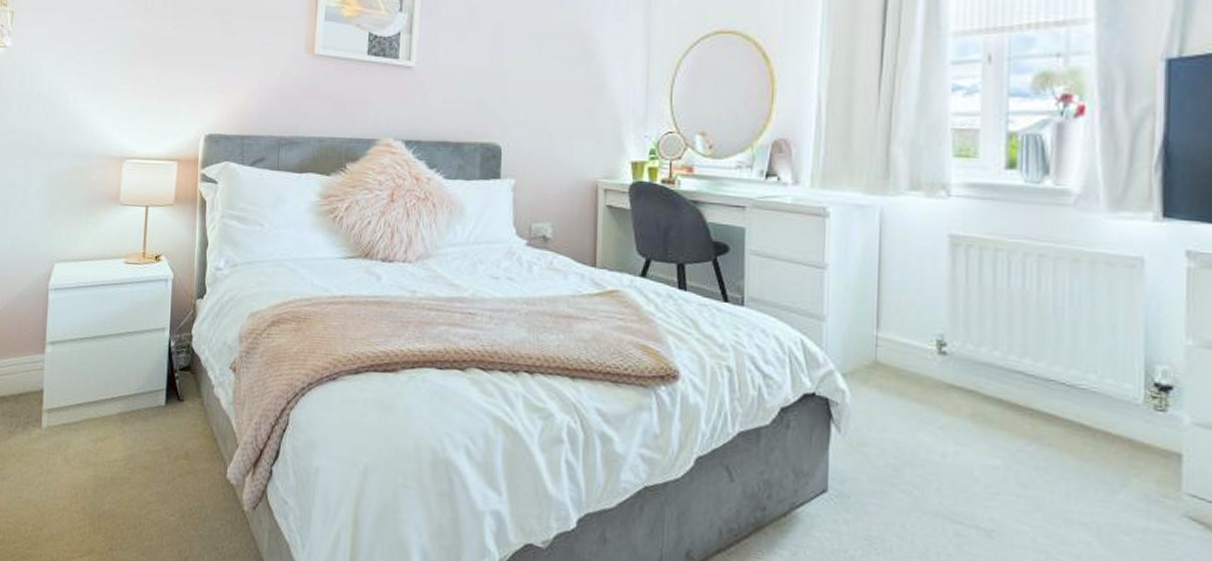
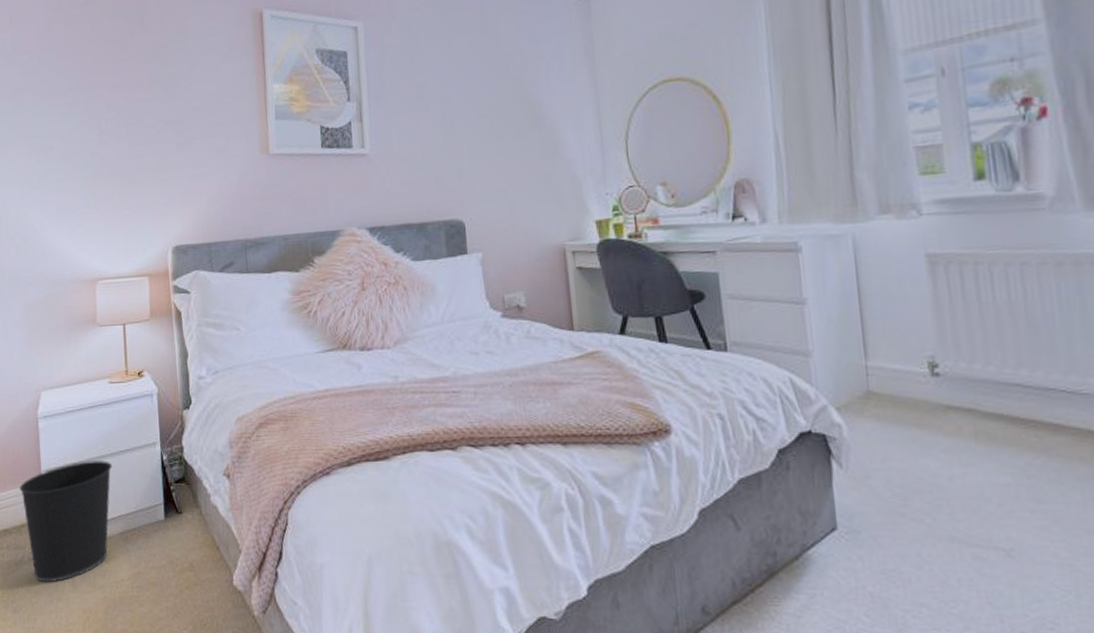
wastebasket: none [21,338,119,455] -> present [19,459,113,583]

